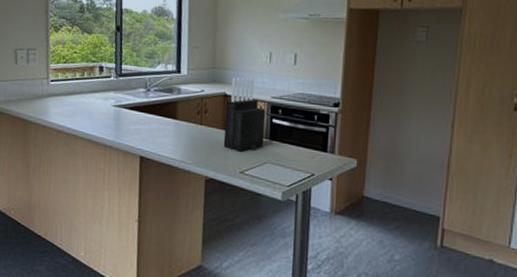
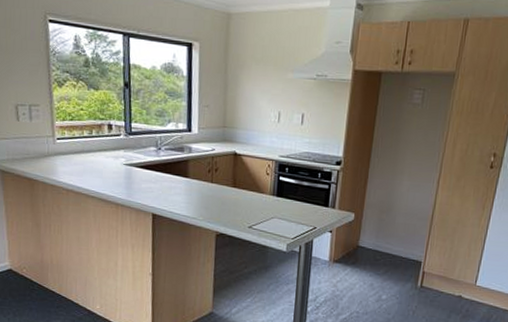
knife block: present [223,76,266,152] -> none [233,135,274,208]

